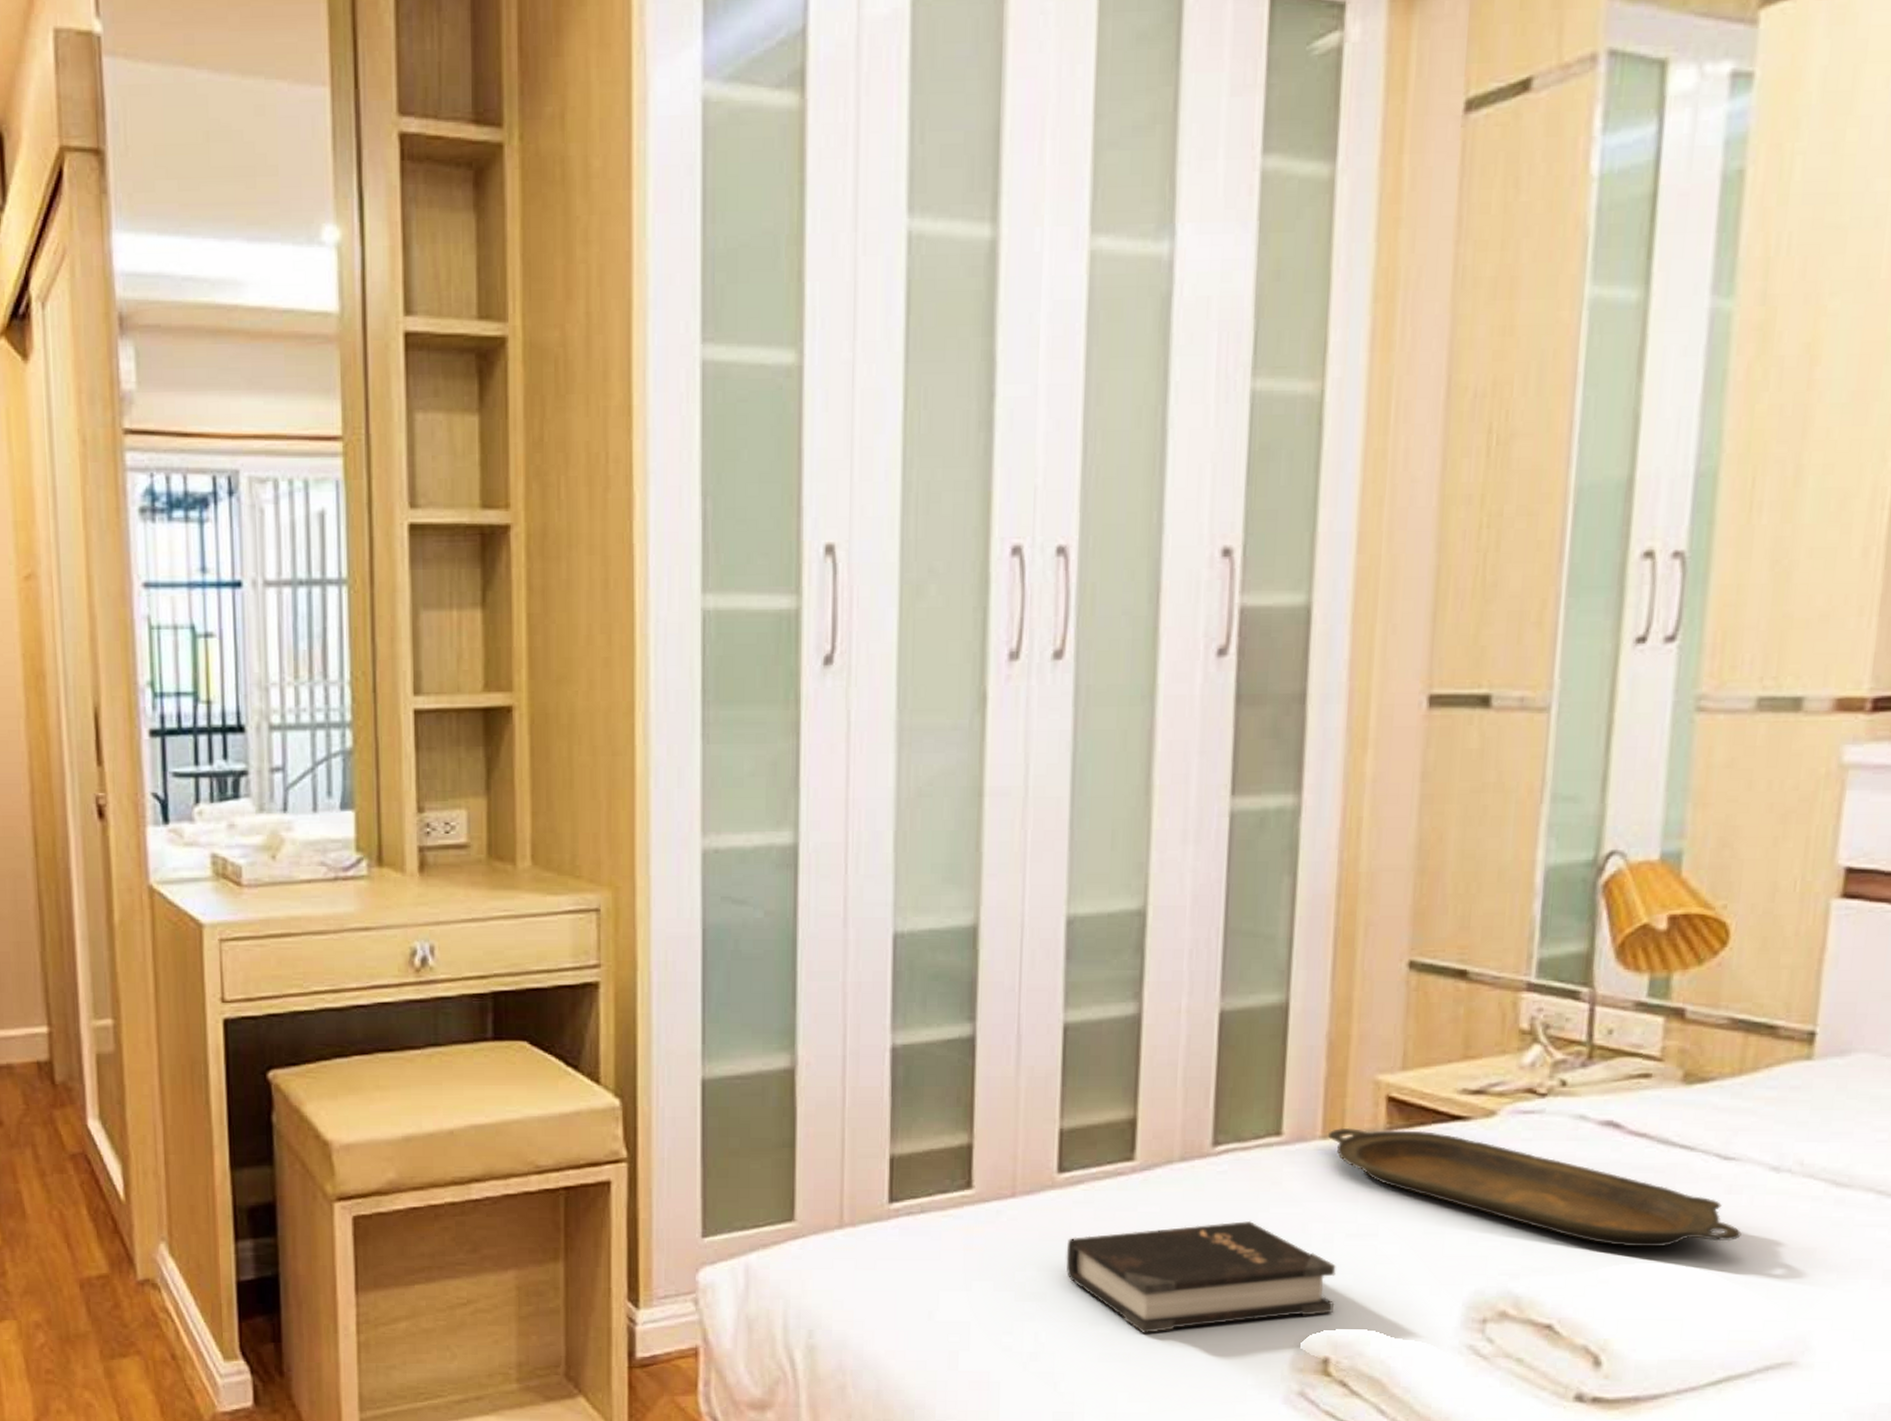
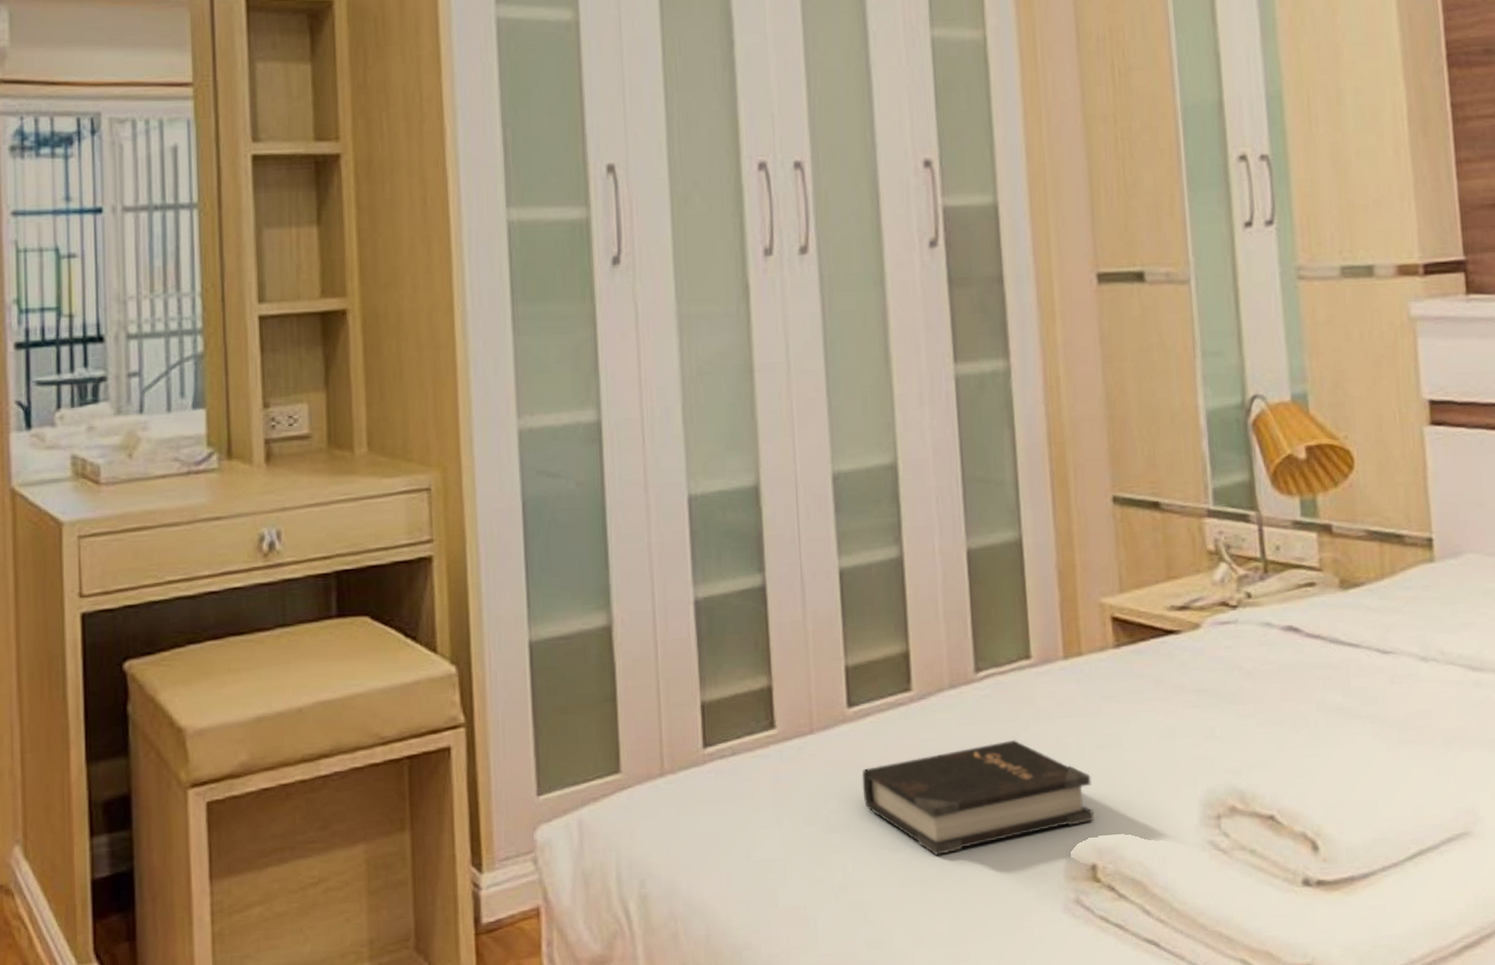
serving tray: present [1327,1127,1742,1248] -> none [1068,645,1408,738]

